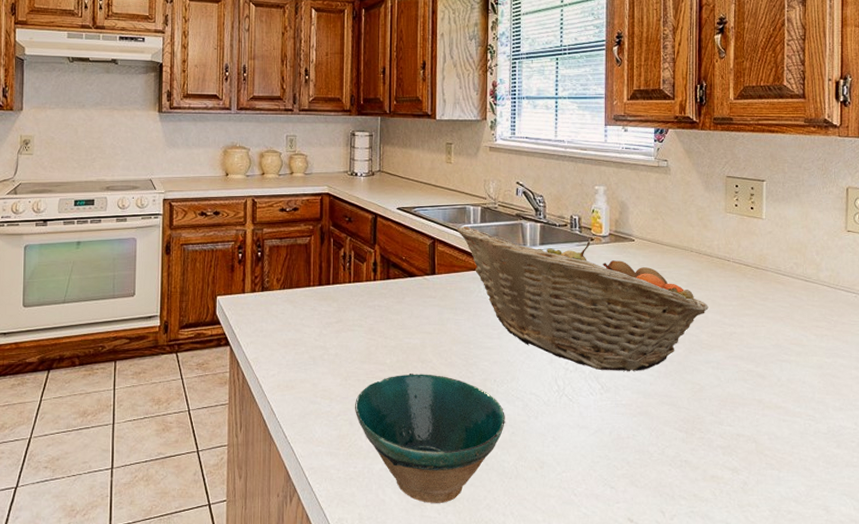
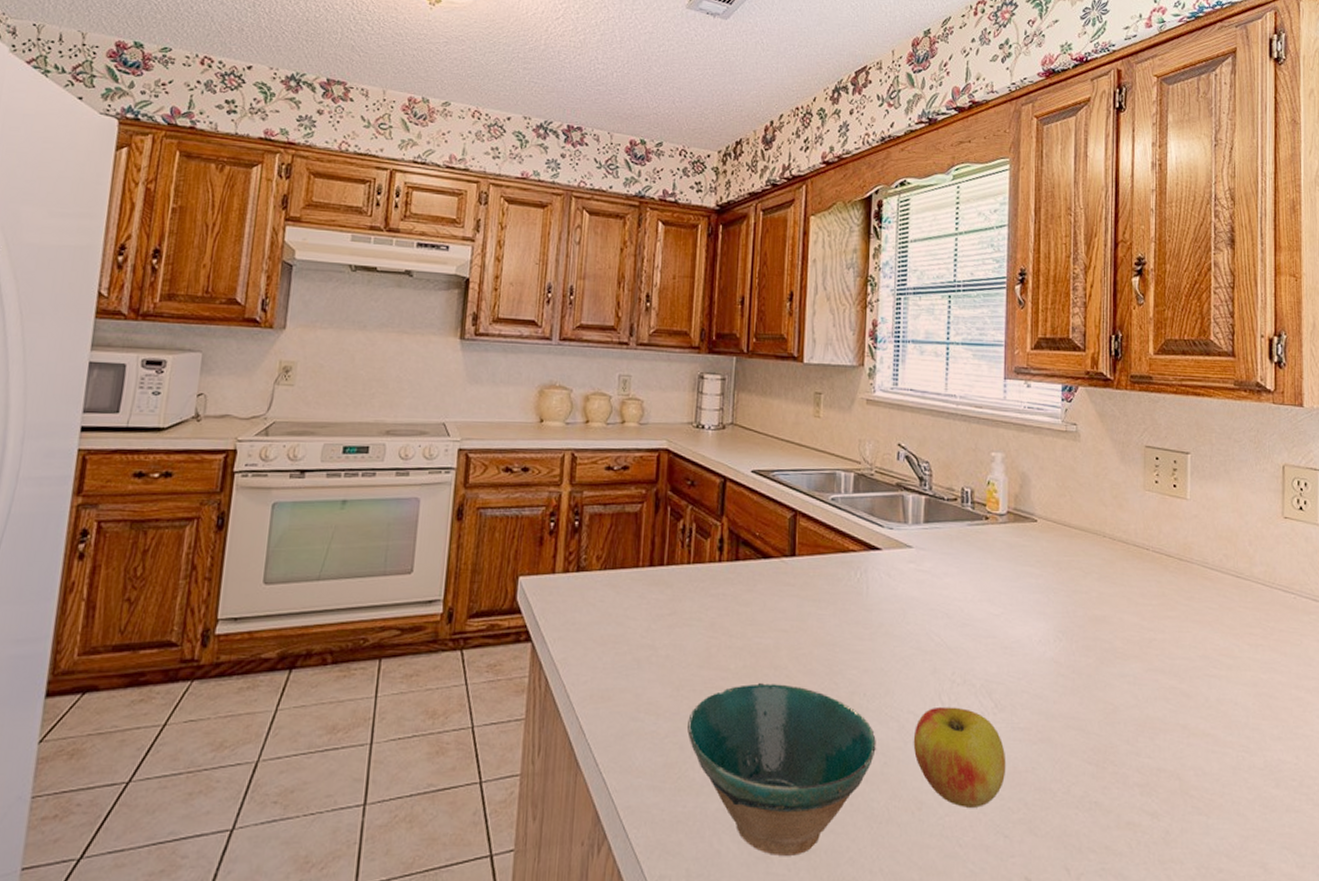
fruit basket: present [456,226,709,371] -> none [823,496,1124,686]
apple: none [535,389,612,466] -> present [913,706,1006,808]

